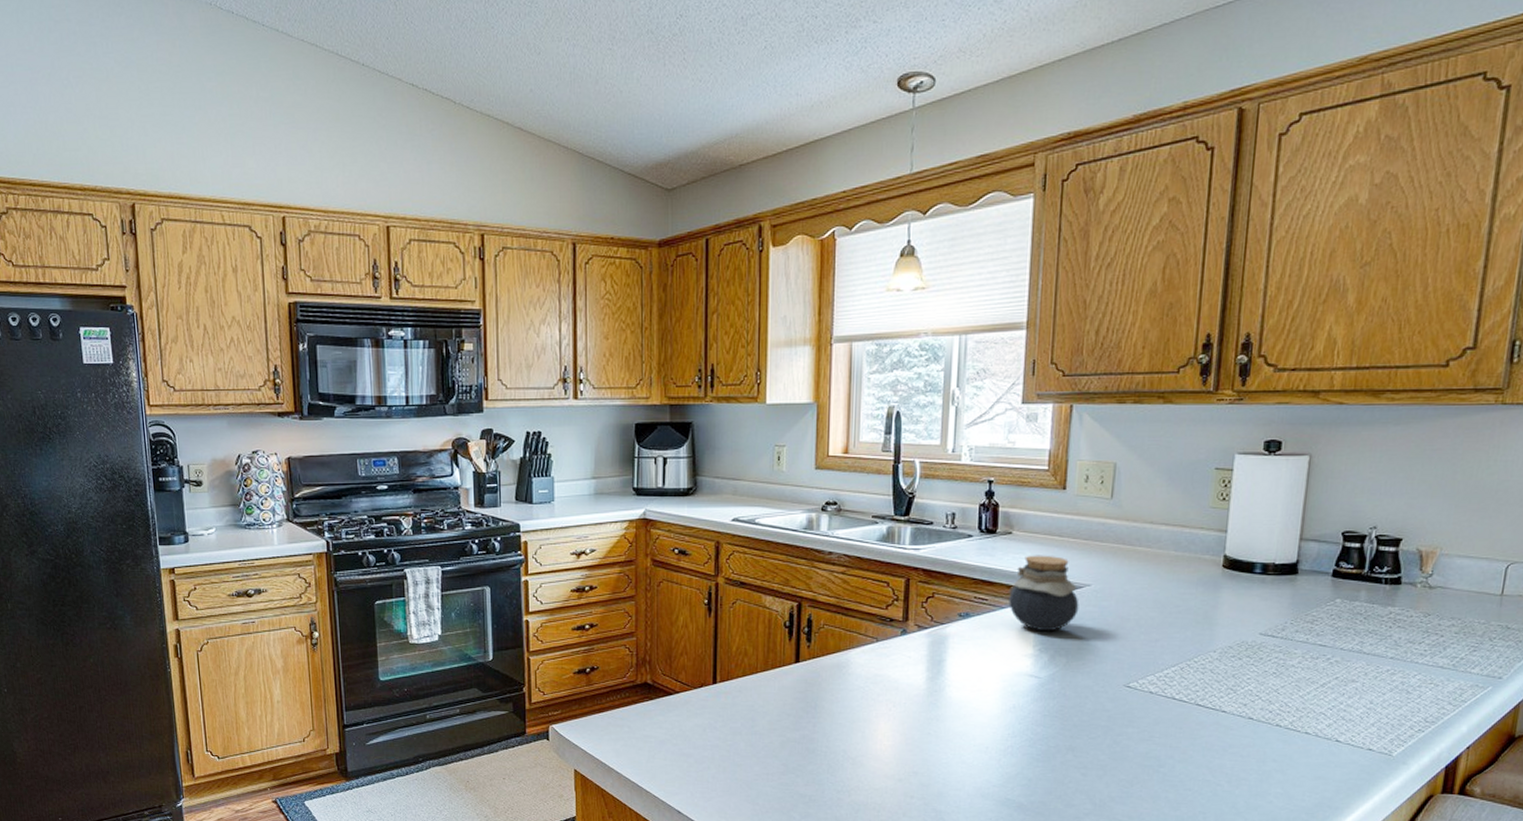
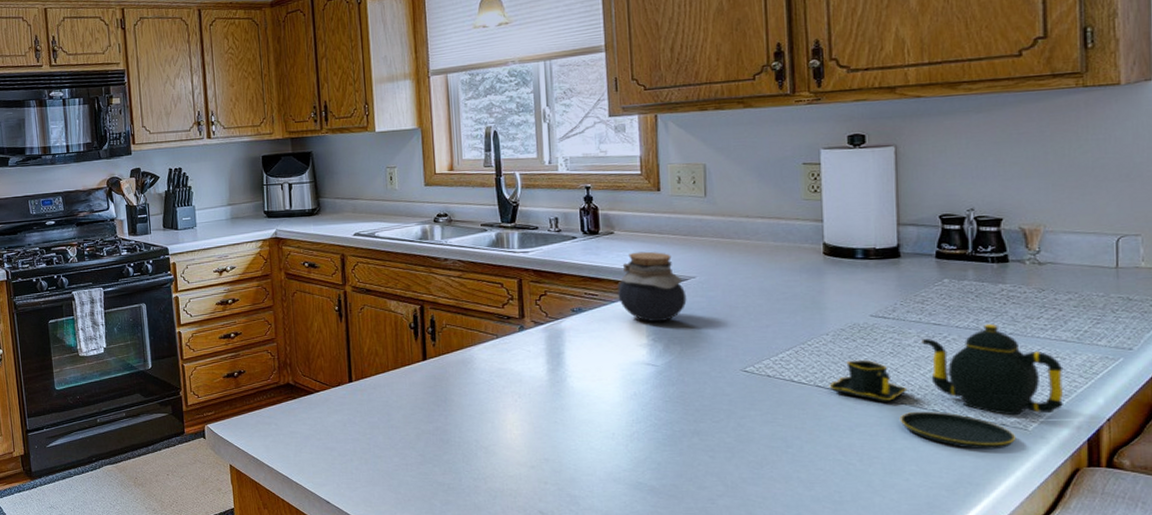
teapot: none [1209,647,1435,774] -> present [829,323,1064,450]

